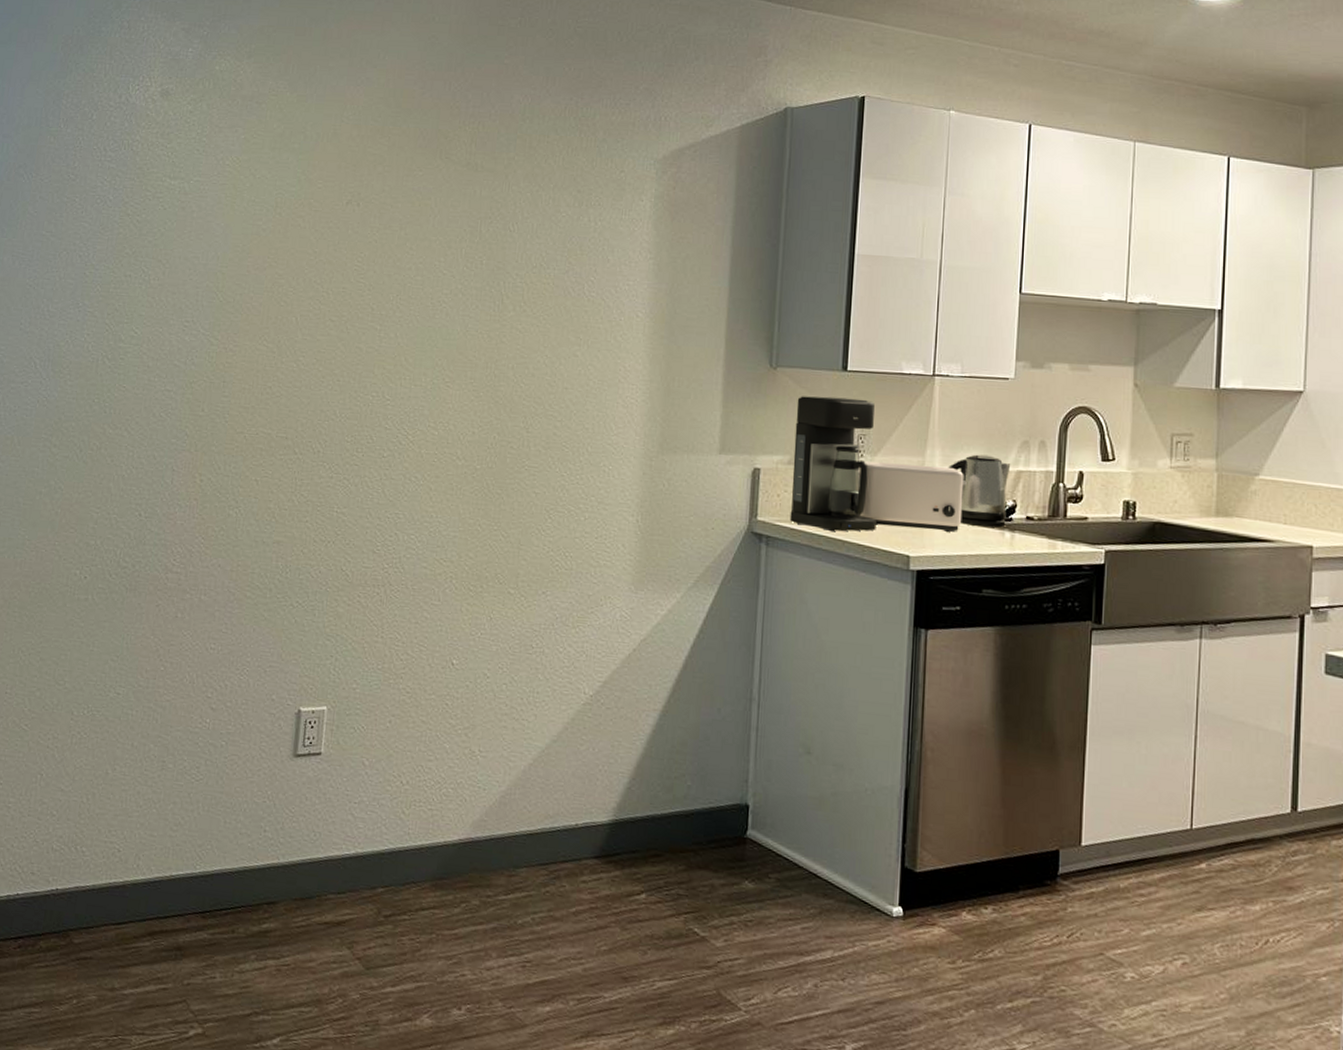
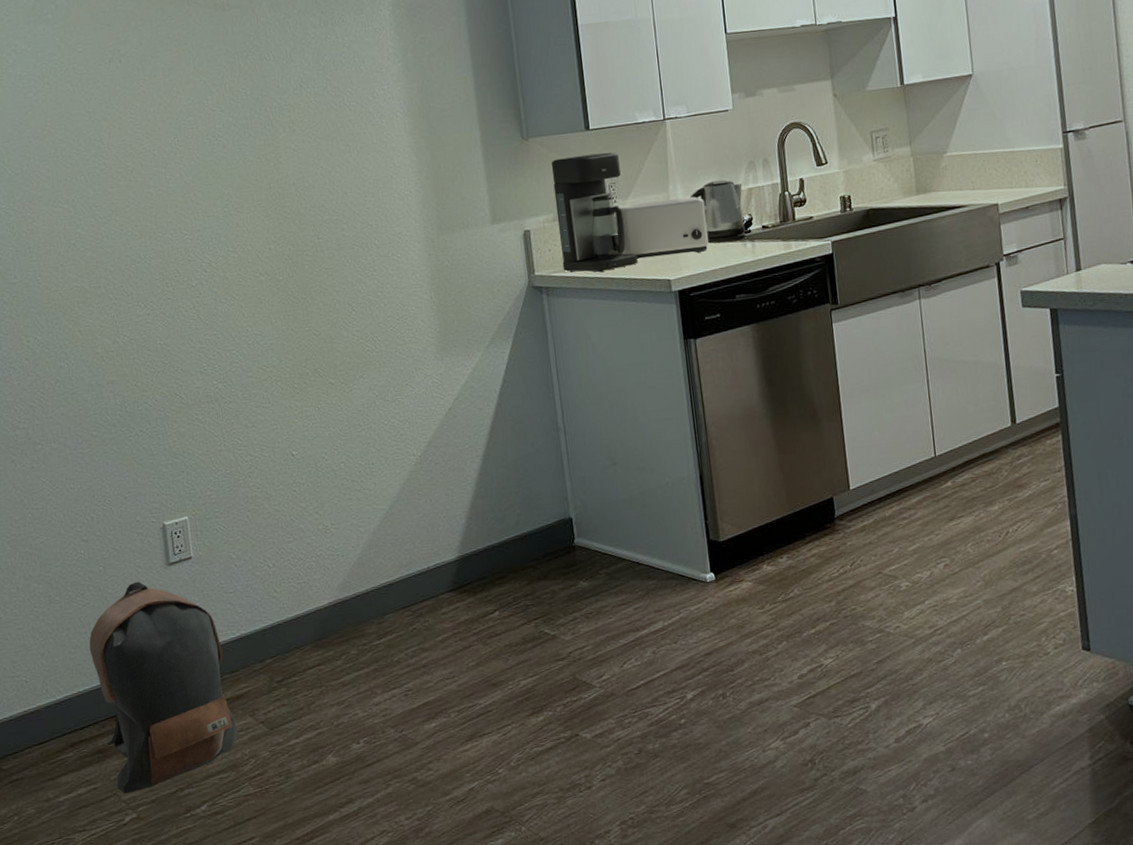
backpack: none [188,766,333,1004] -> present [89,581,239,794]

